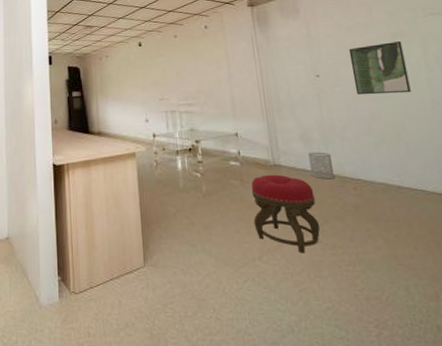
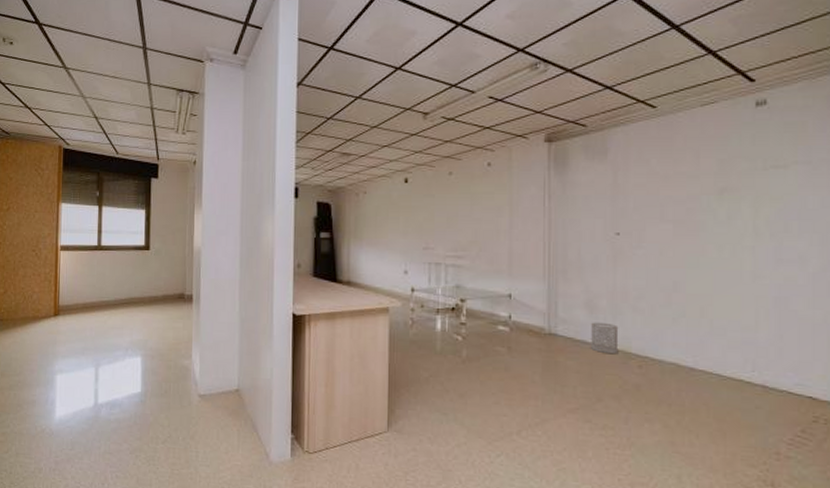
stool: present [251,174,321,254] -> none [516,343,592,432]
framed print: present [348,40,412,95] -> none [661,197,729,262]

